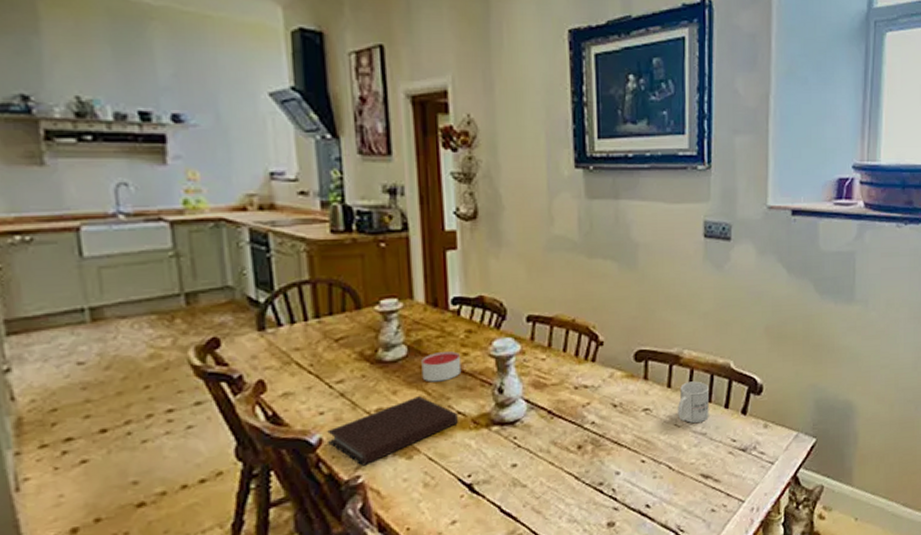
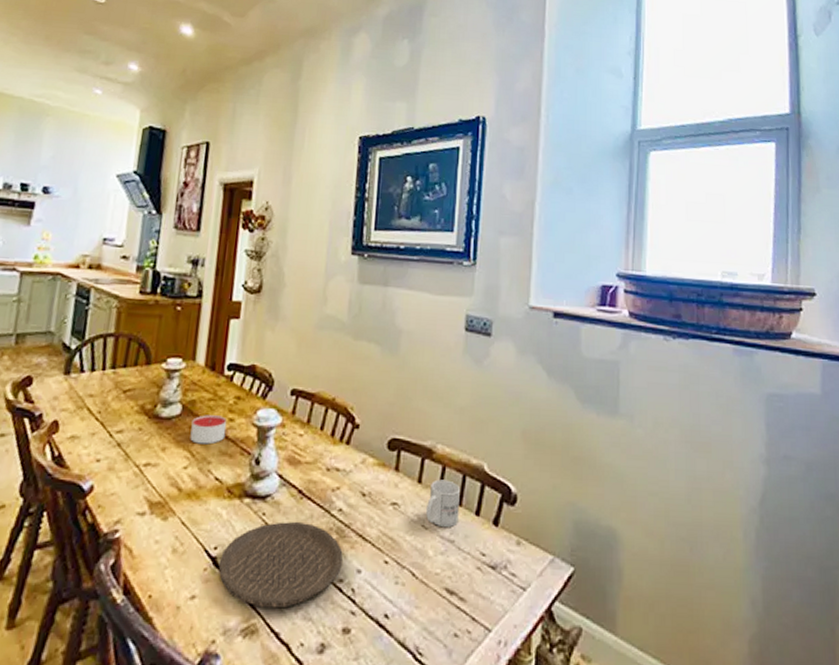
notebook: present [327,396,458,466] -> none [98,456,215,521]
plate: none [475,439,600,520] -> present [218,521,343,608]

